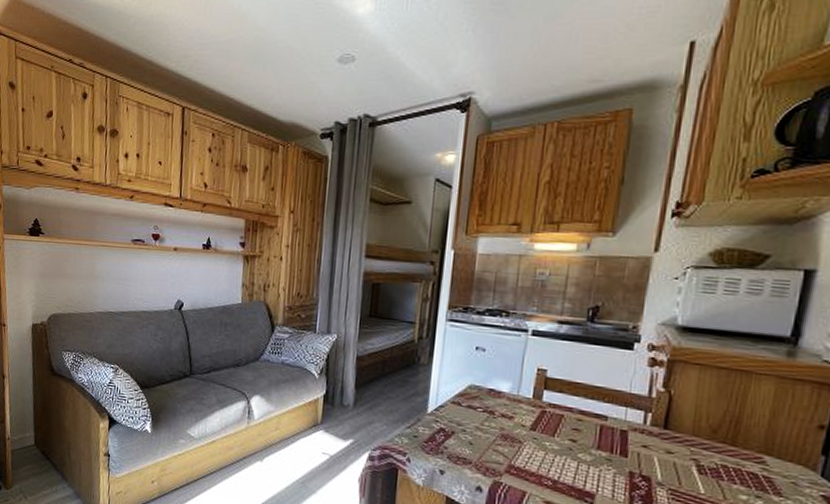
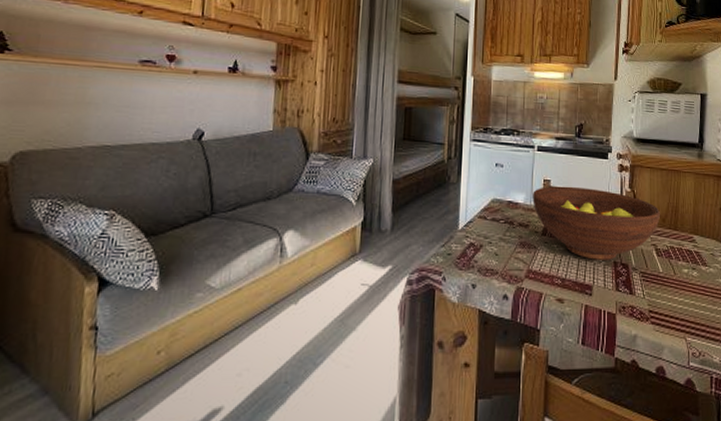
fruit bowl: none [521,376,710,469] -> present [533,186,660,260]

